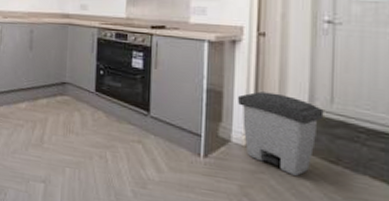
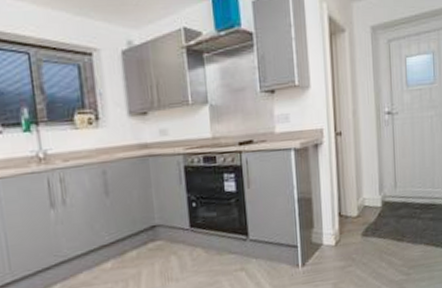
trash can: present [238,91,324,177] -> none [325,188,391,262]

